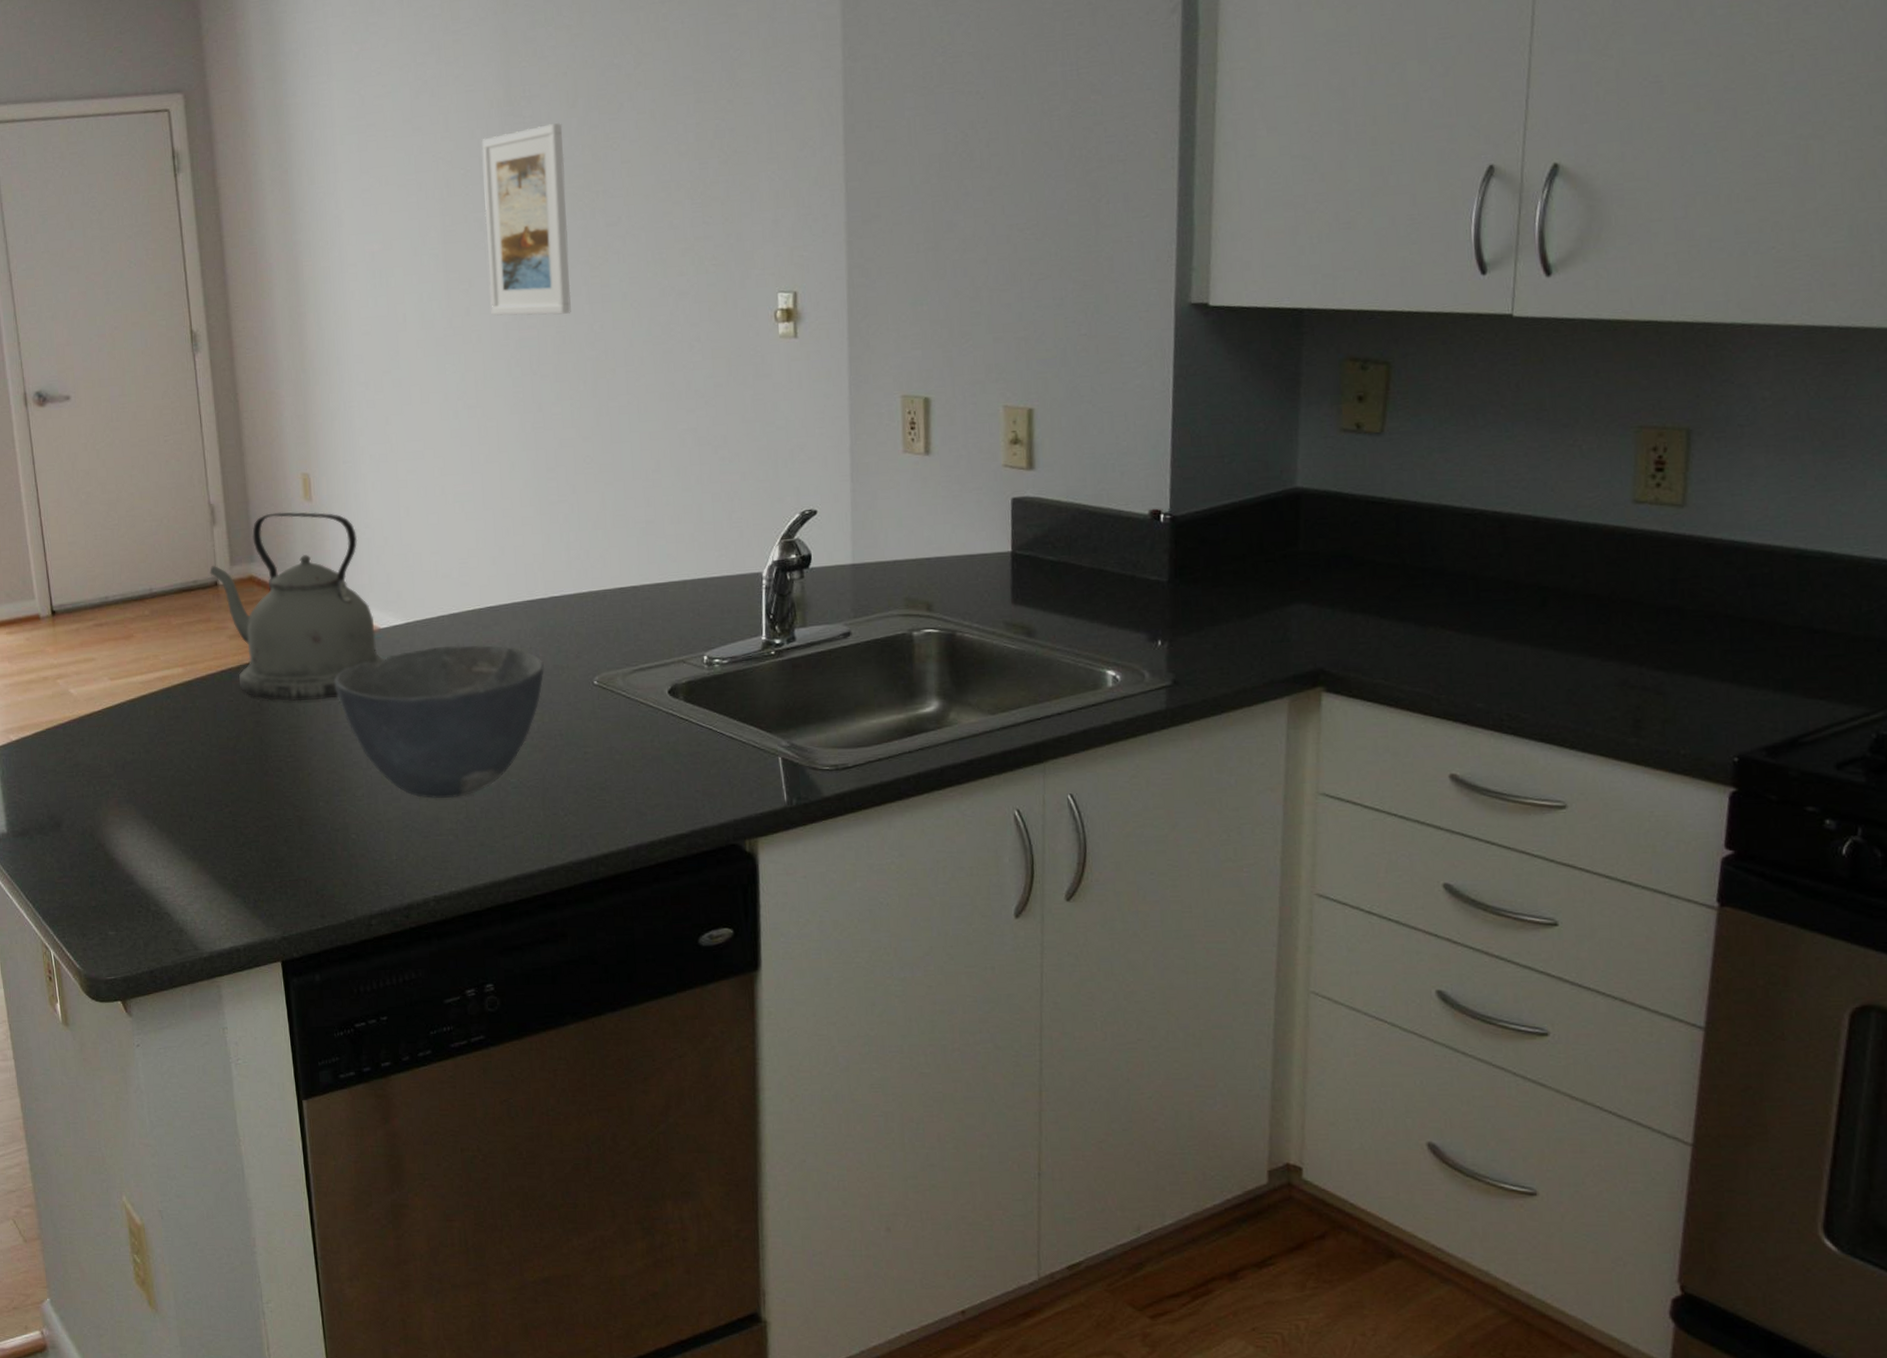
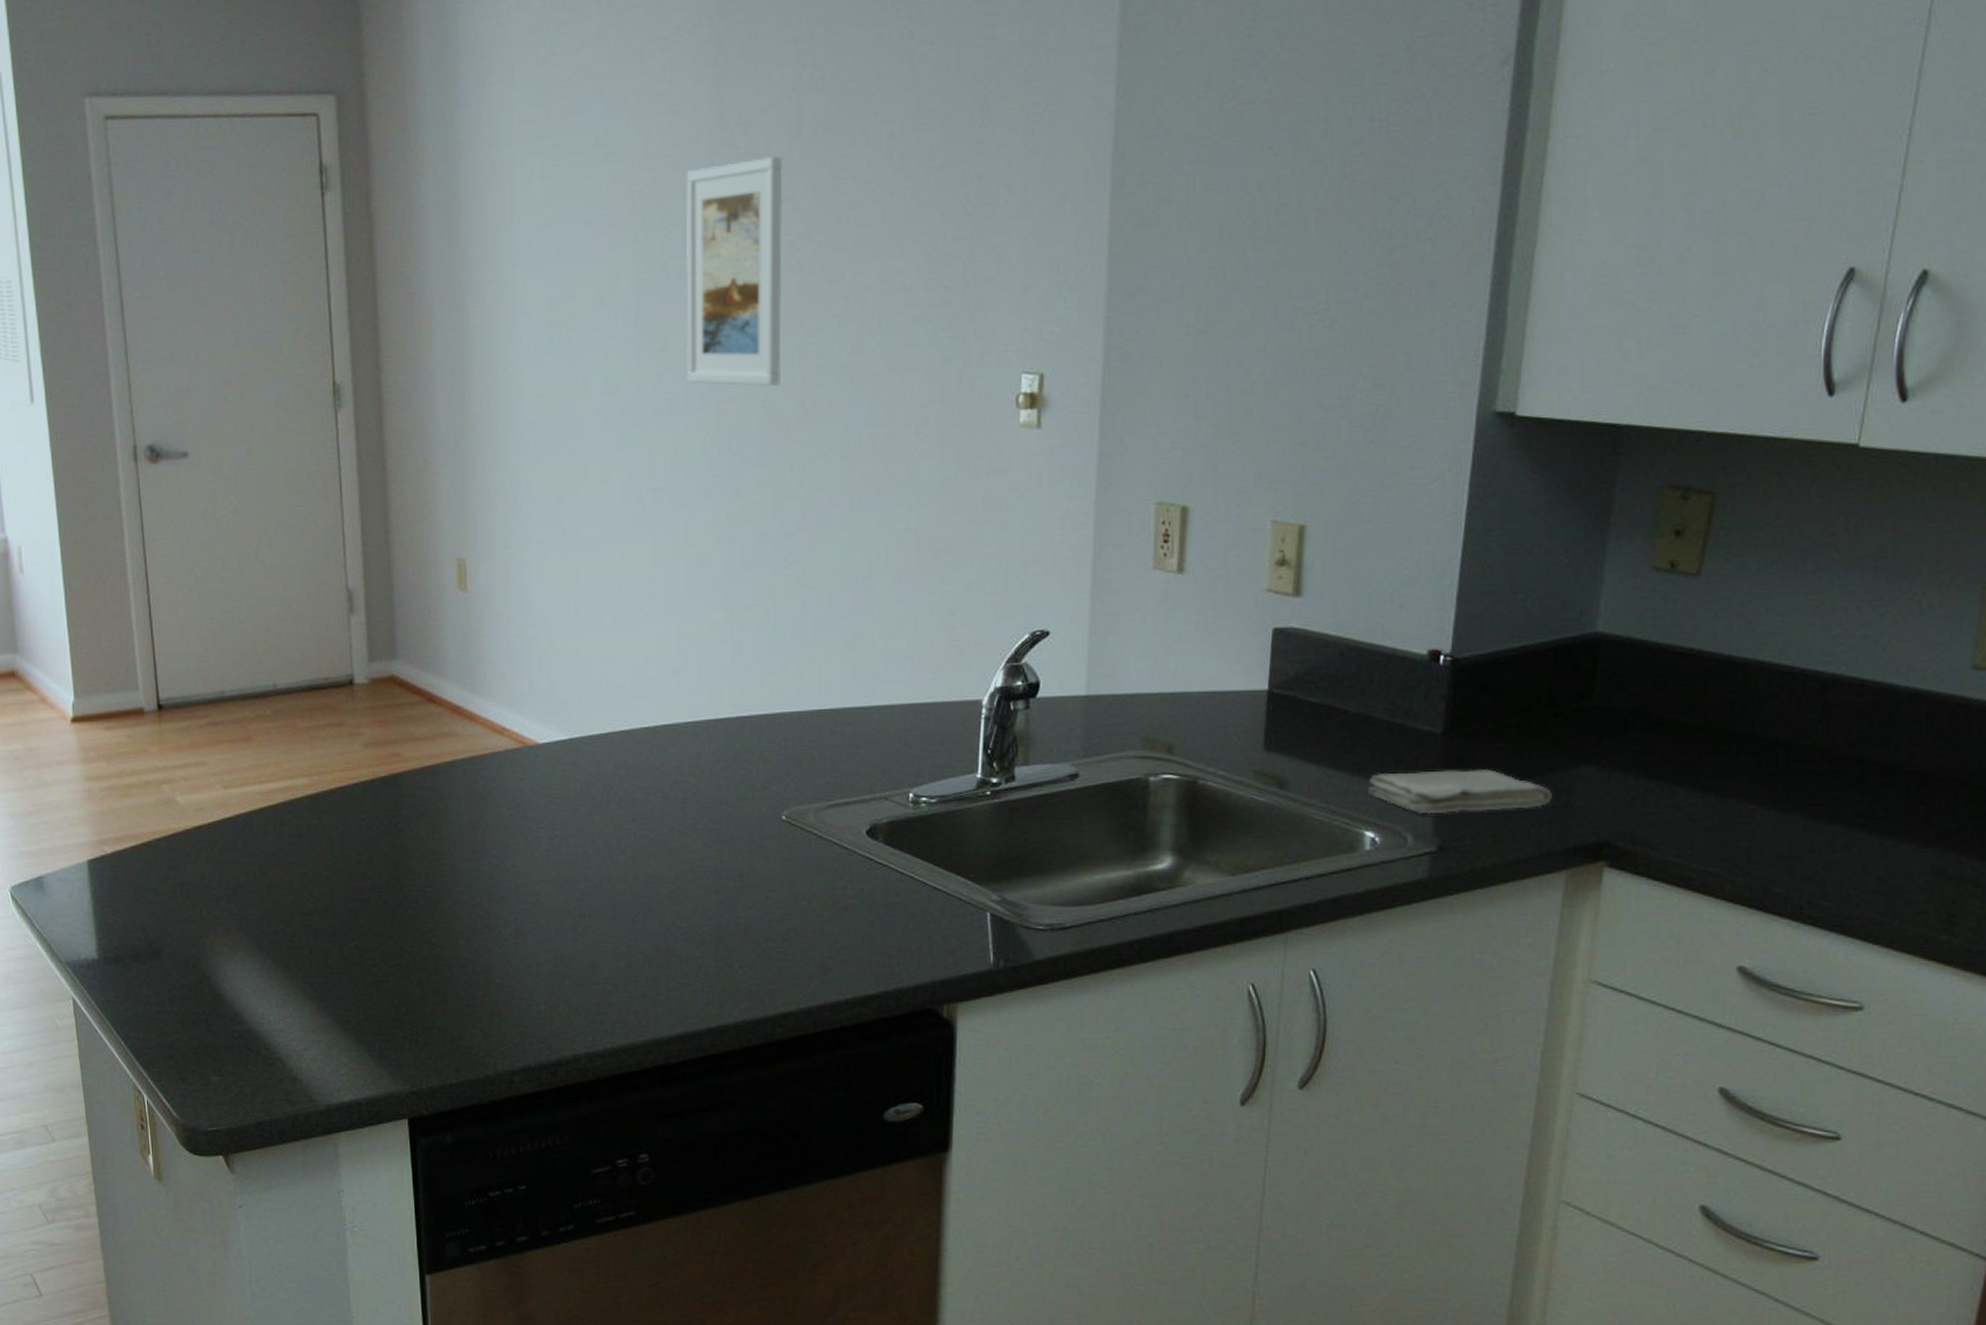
kettle: present [210,512,385,702] -> none [344,602,543,823]
bowl: present [334,645,544,799] -> none [483,768,726,943]
washcloth: none [1107,611,1270,653] -> present [1368,769,1552,814]

